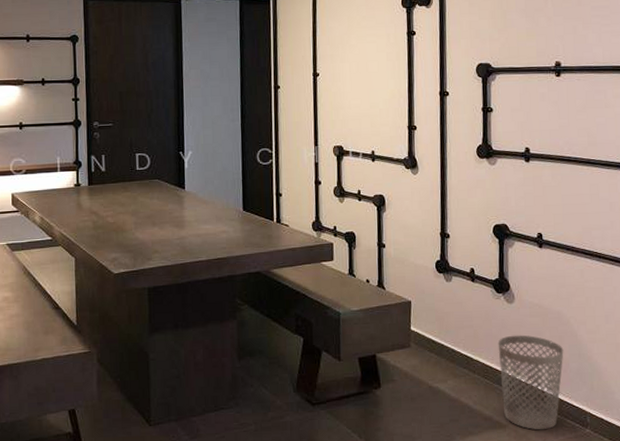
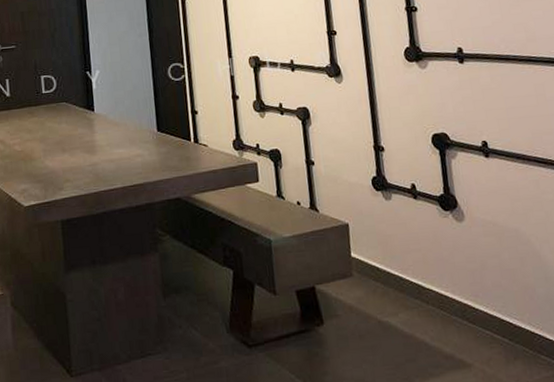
wastebasket: present [498,335,564,430] -> none [450,257,530,369]

